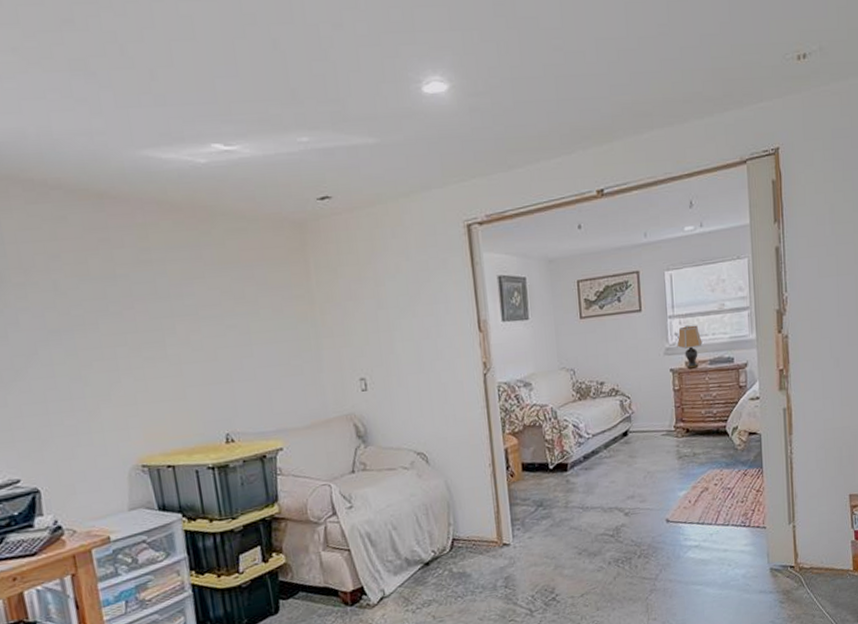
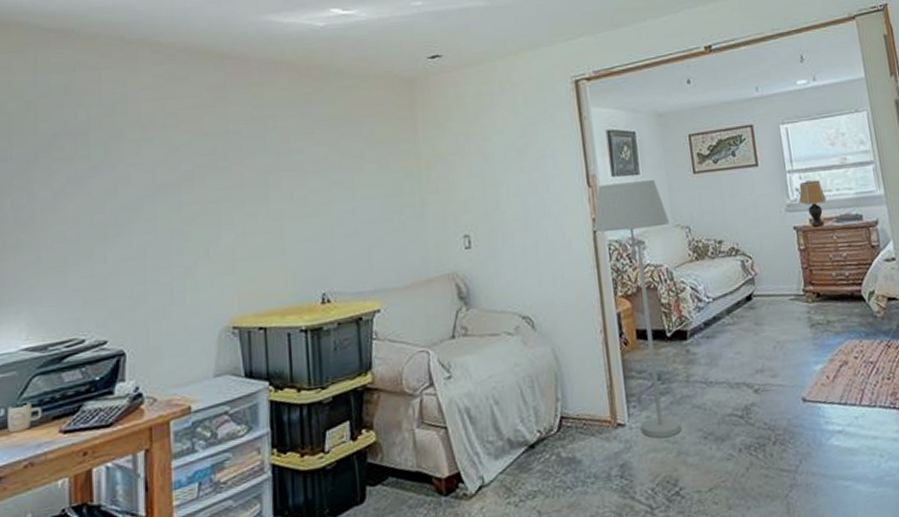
floor lamp: none [484,325,560,555] -> present [593,180,682,439]

